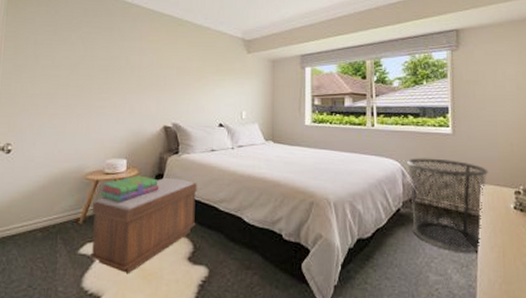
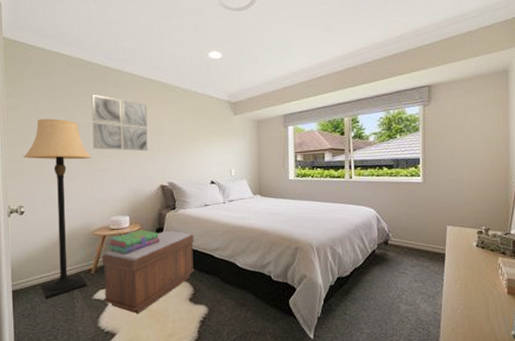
lamp: none [17,50,92,252] -> present [23,119,92,299]
wall art: none [93,26,155,89] -> present [91,94,148,152]
waste bin: present [406,158,489,253] -> none [380,205,455,285]

